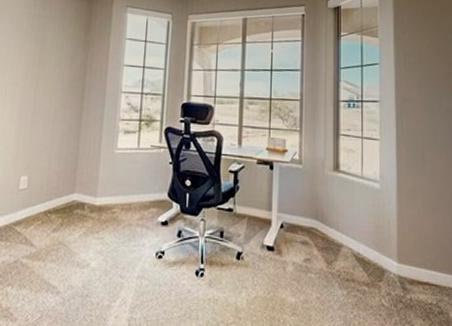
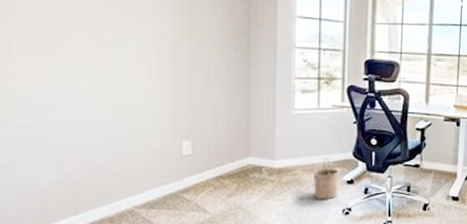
bucket: none [129,197,155,241] -> present [312,157,339,200]

